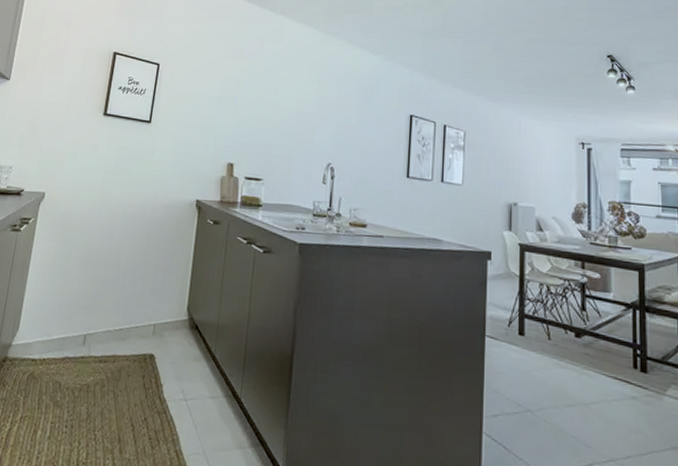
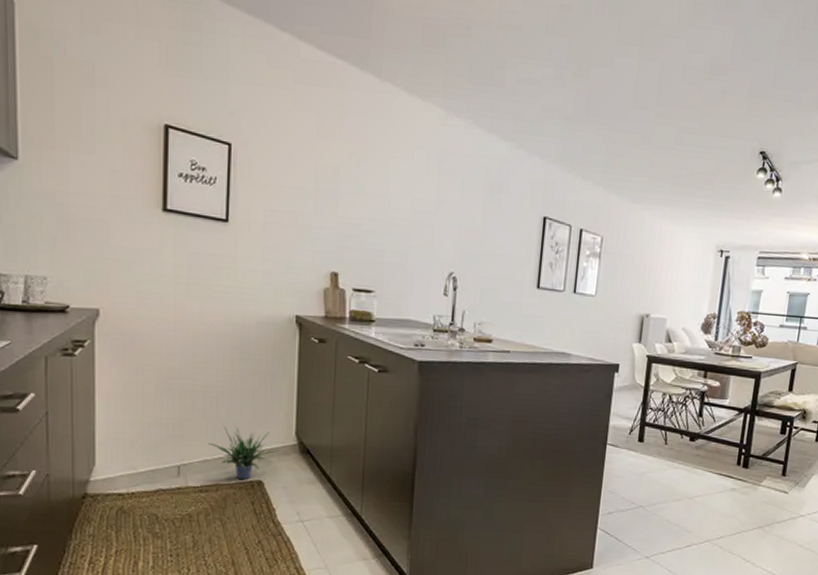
potted plant: none [111,299,172,353] -> present [207,426,279,480]

